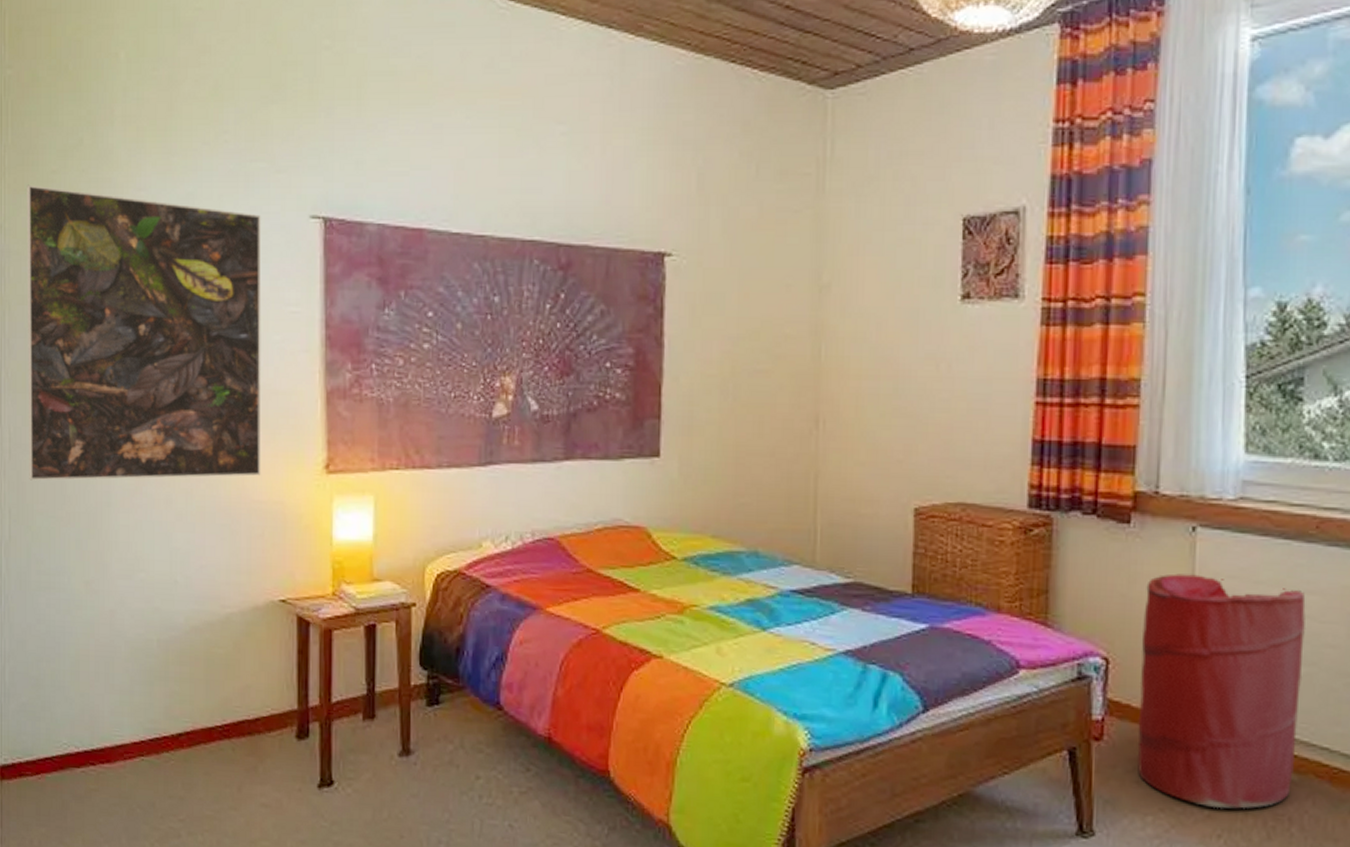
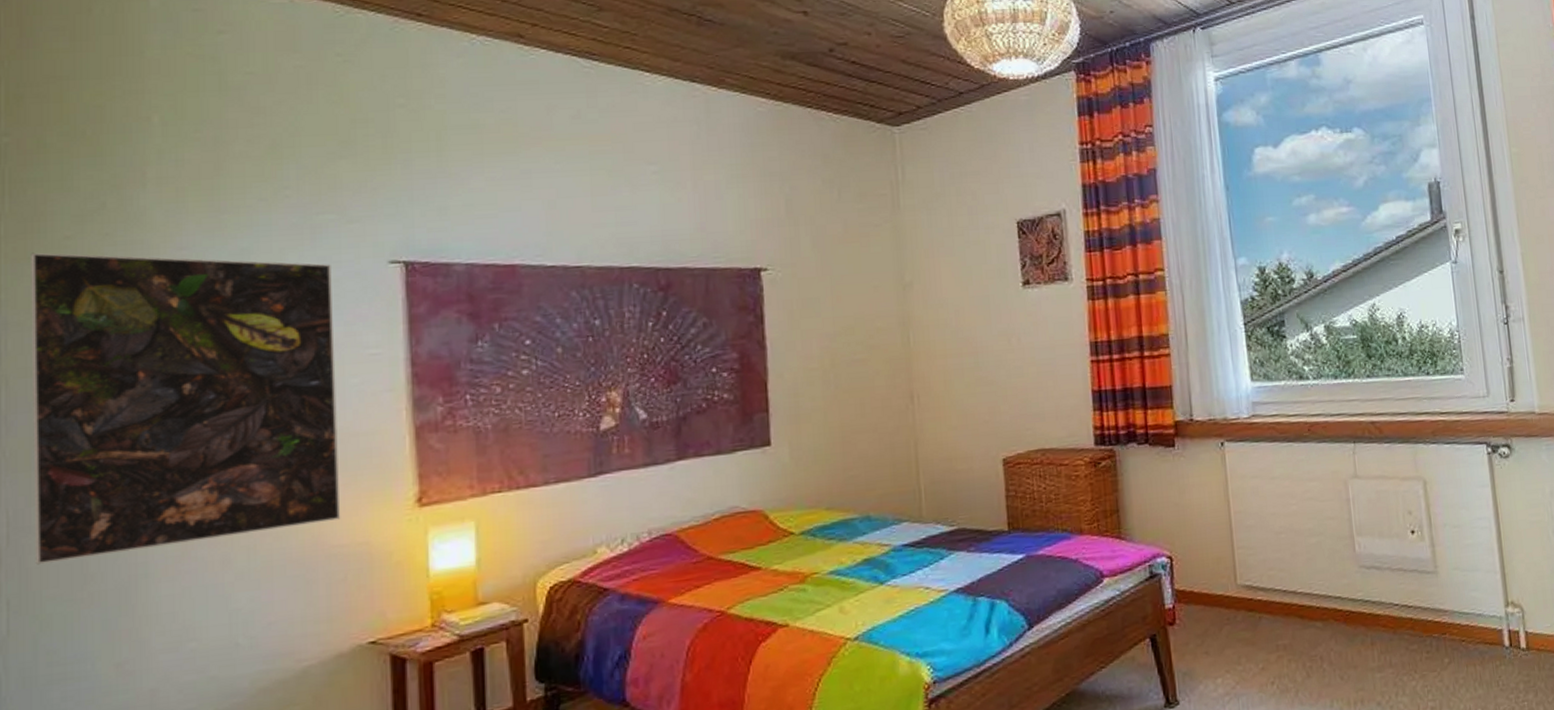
laundry hamper: present [1137,573,1306,809] -> none [1193,479,1319,661]

